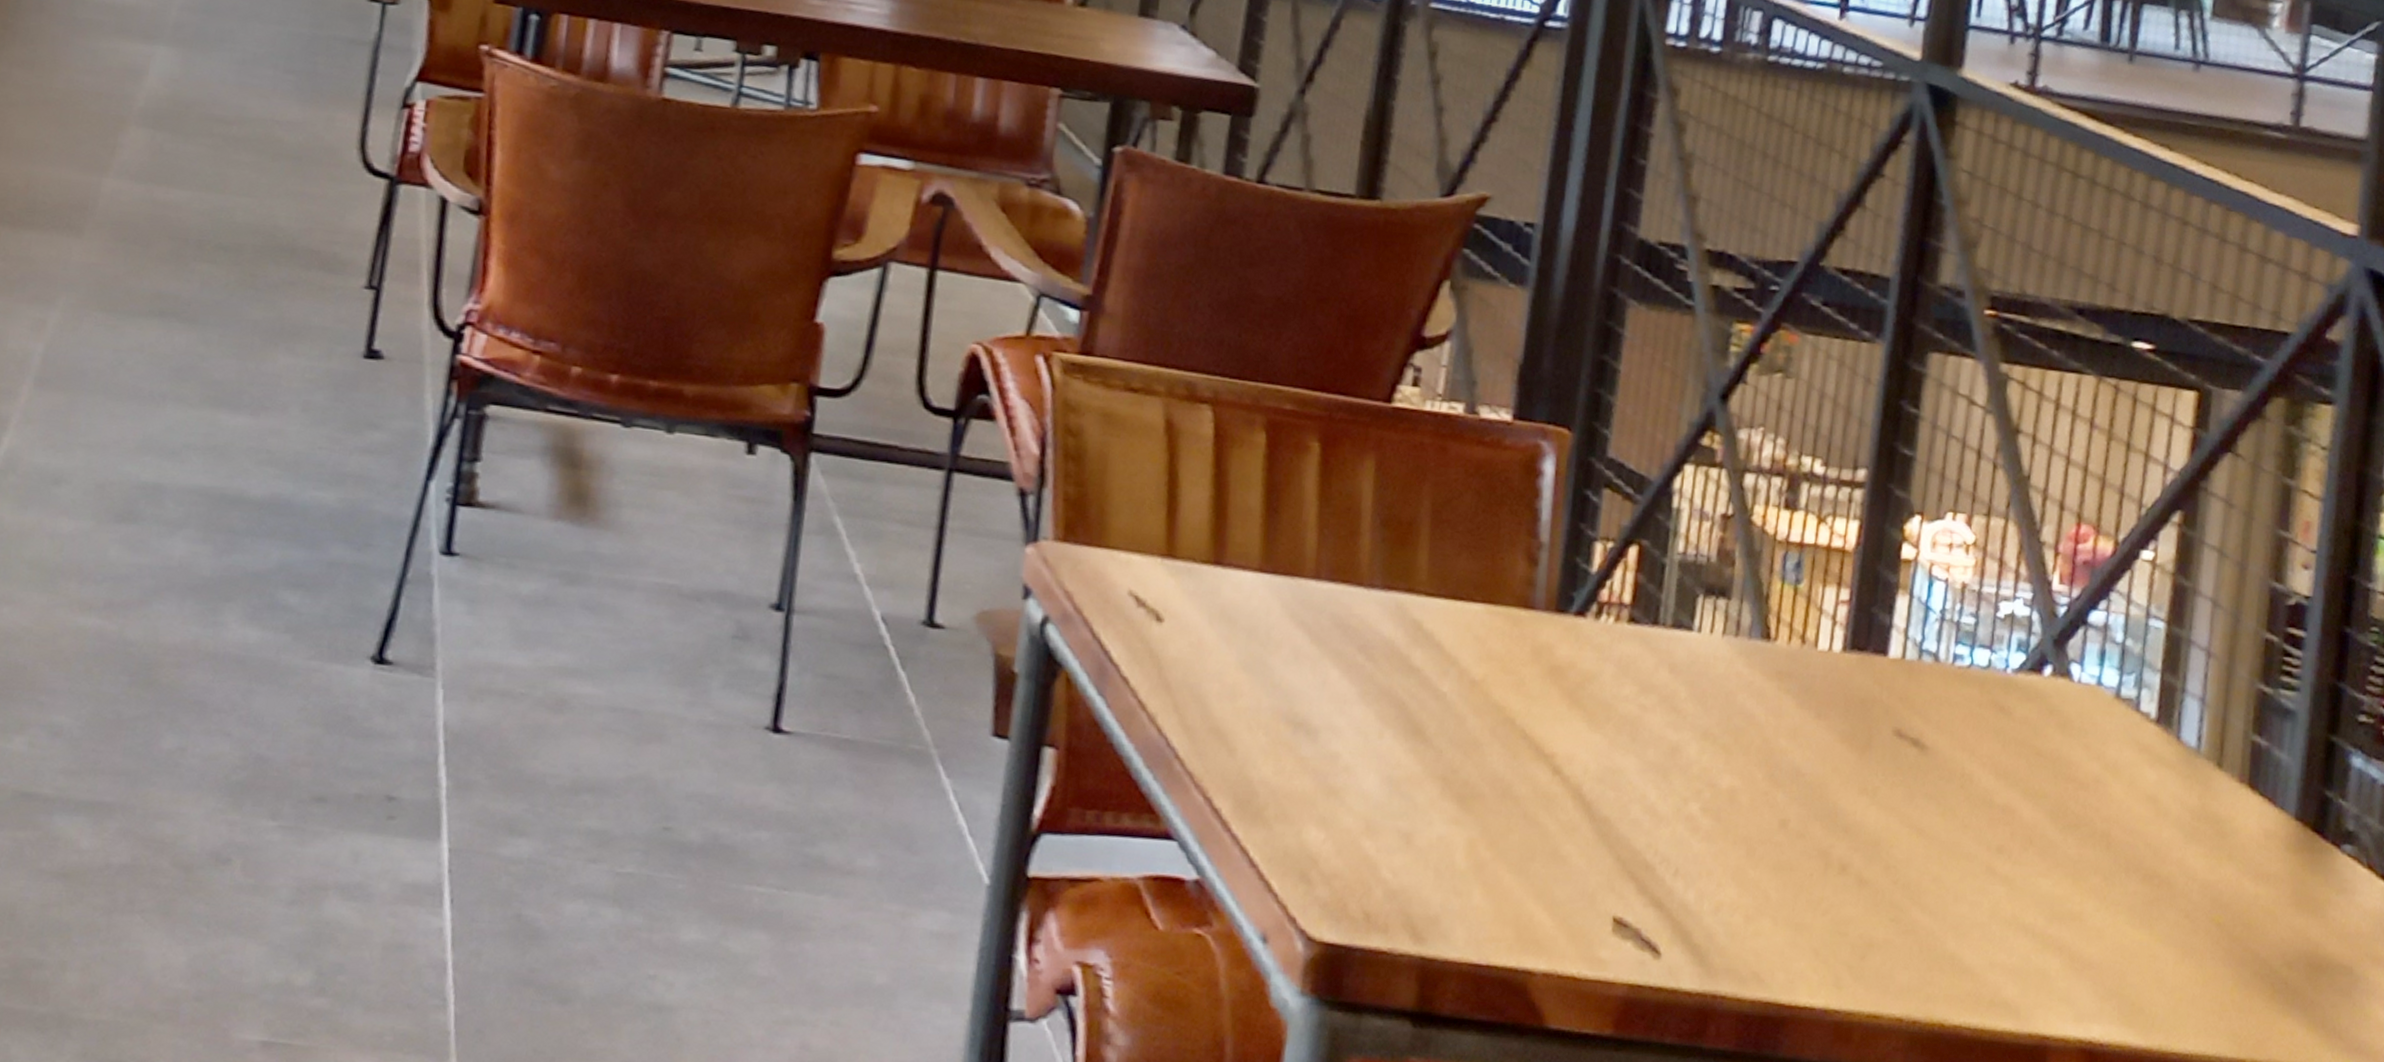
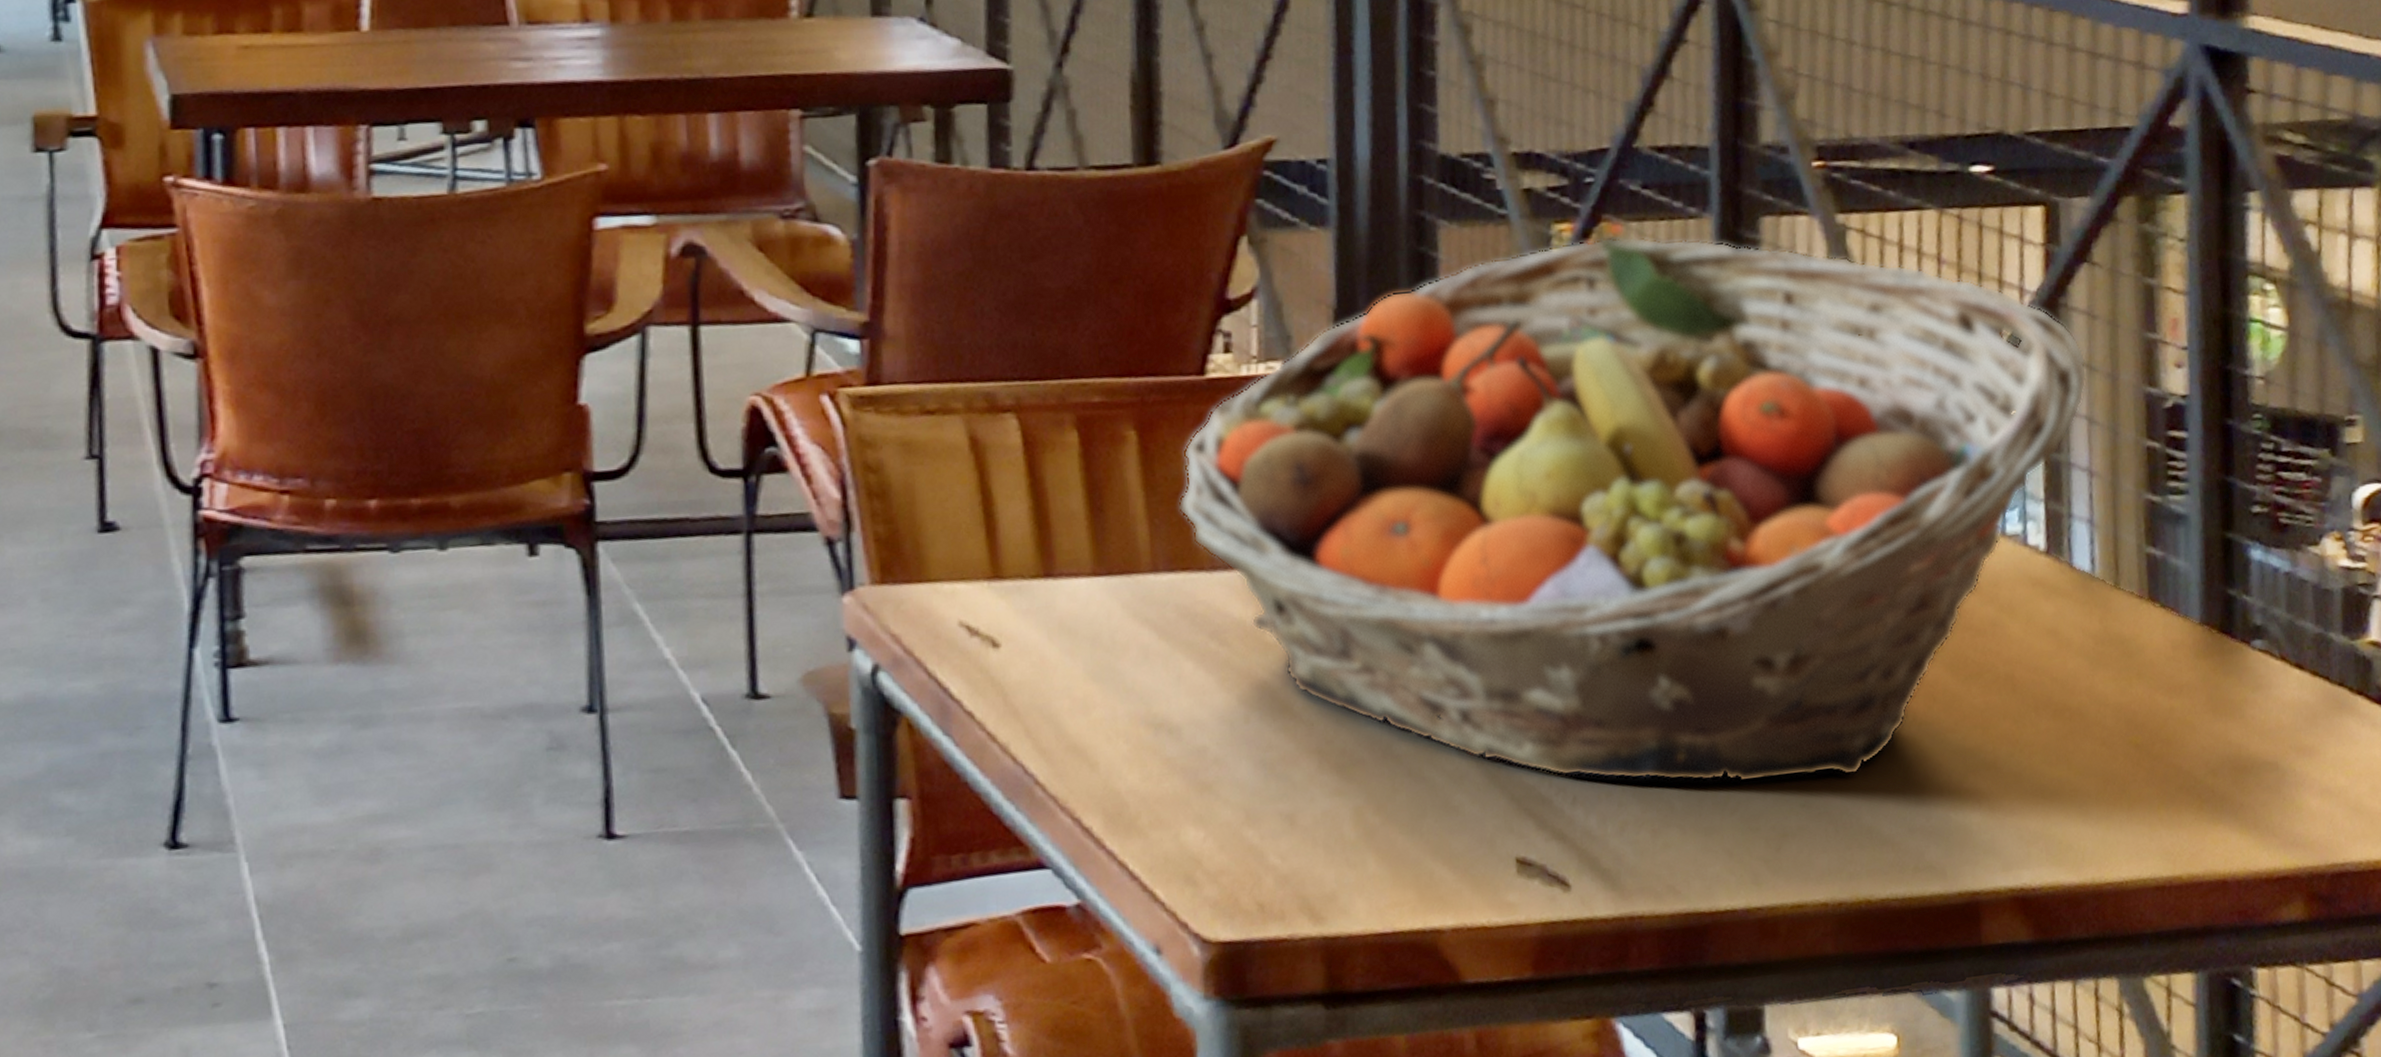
fruit basket: none [1348,343,2218,901] -> present [1178,237,2087,784]

